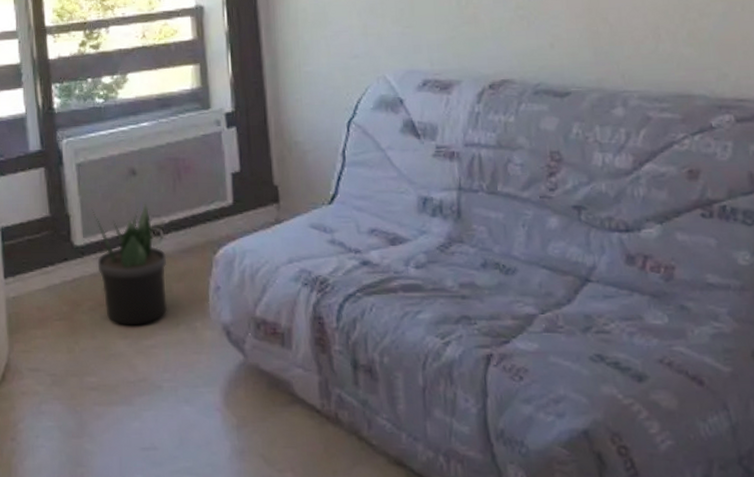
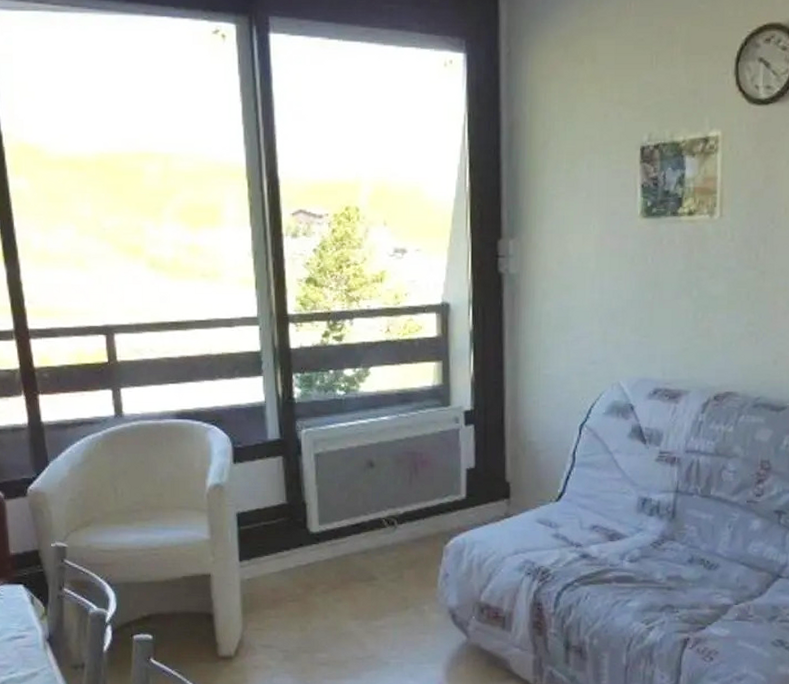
planter: present [92,203,167,326] -> none [329,494,400,608]

